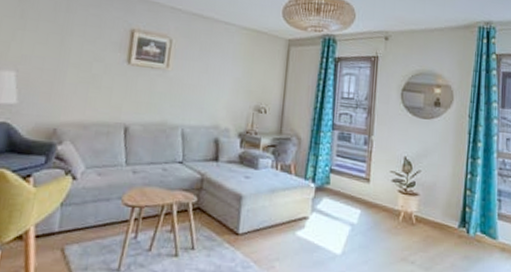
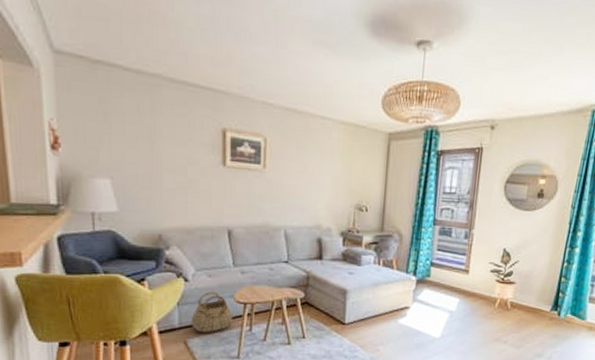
basket: none [72,191,119,240] -> present [191,291,233,333]

